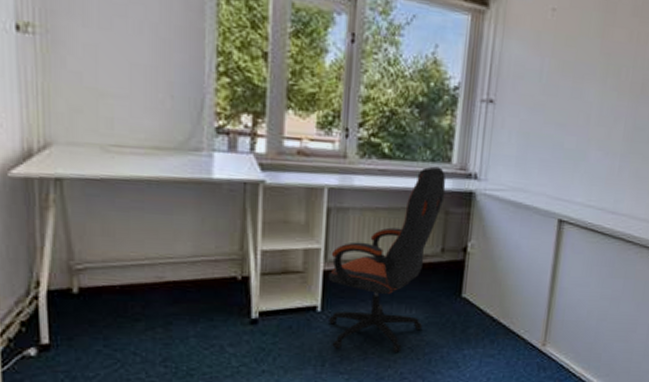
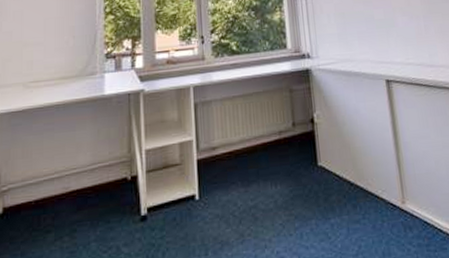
office chair: present [328,166,446,352] -> none [201,53,289,235]

